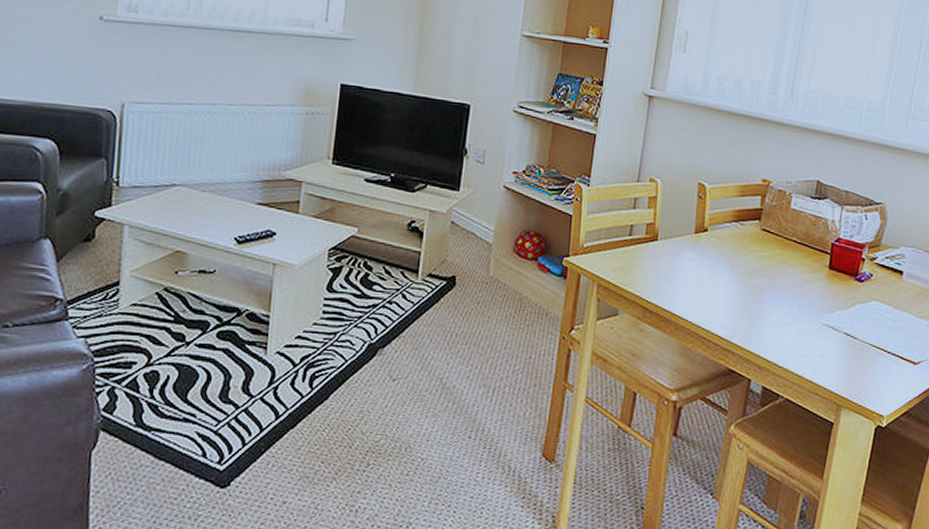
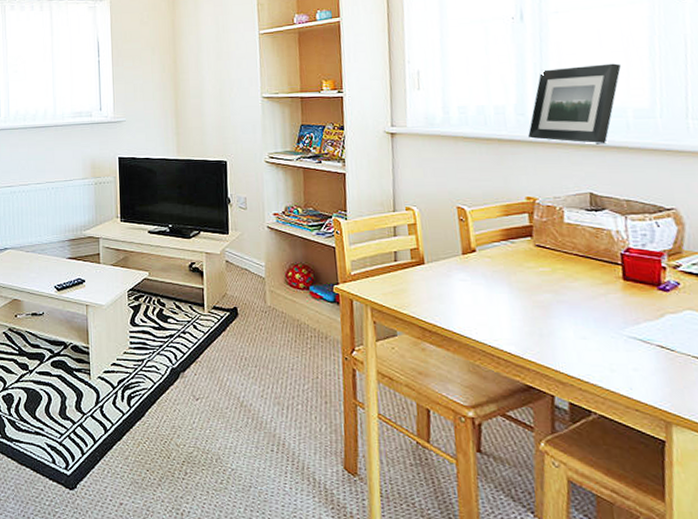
picture frame: none [776,49,867,134] -> present [528,63,622,144]

